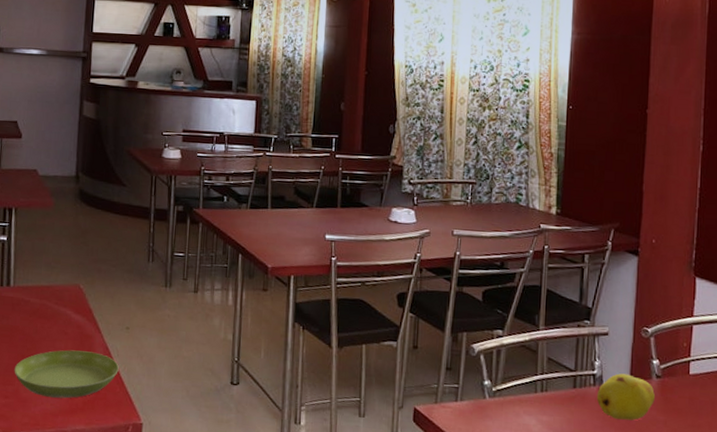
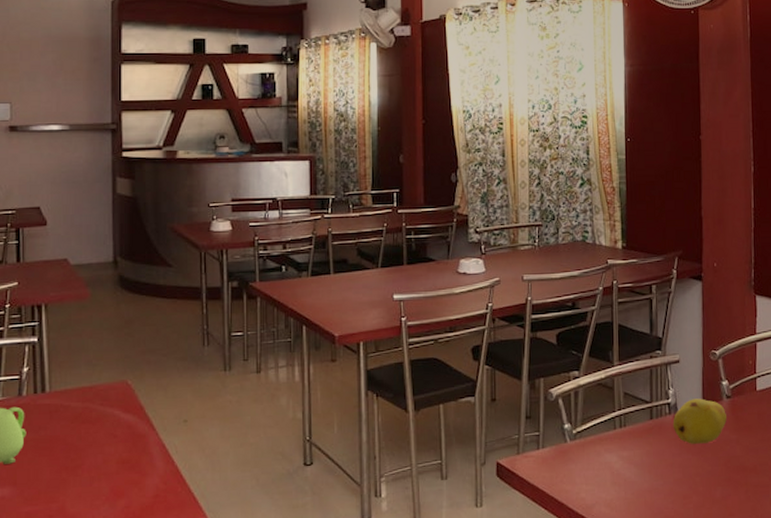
saucer: present [14,350,119,399] -> none [57,452,179,509]

